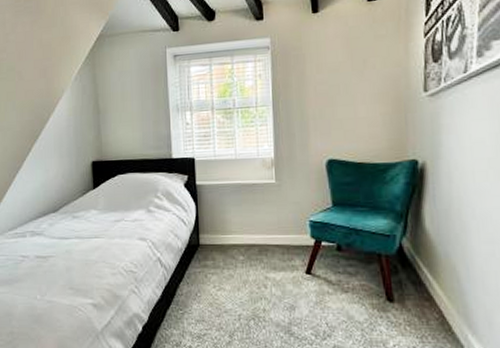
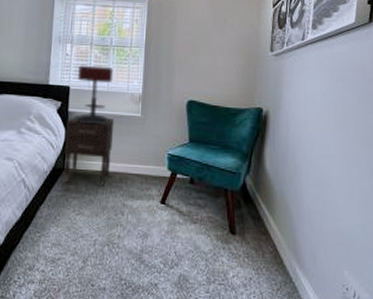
nightstand: none [196,188,248,261] -> present [63,115,115,187]
bar stool: none [202,132,241,196] -> present [75,65,114,125]

